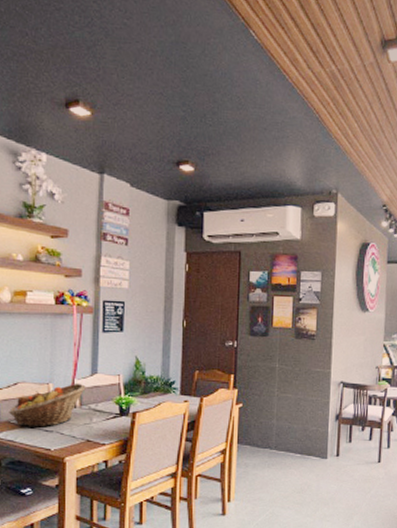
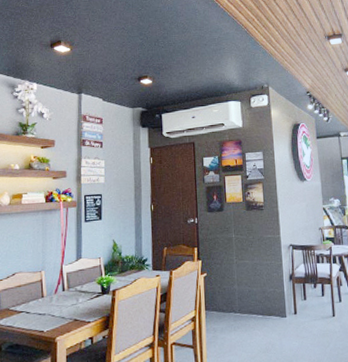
fruit basket: present [9,383,86,428] -> none [8,268,72,313]

